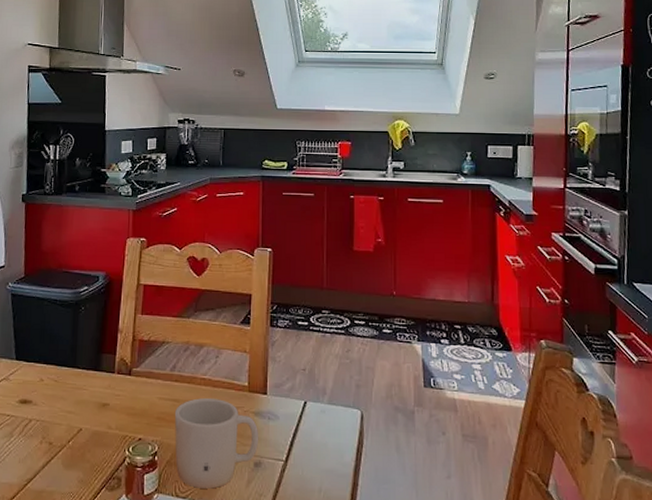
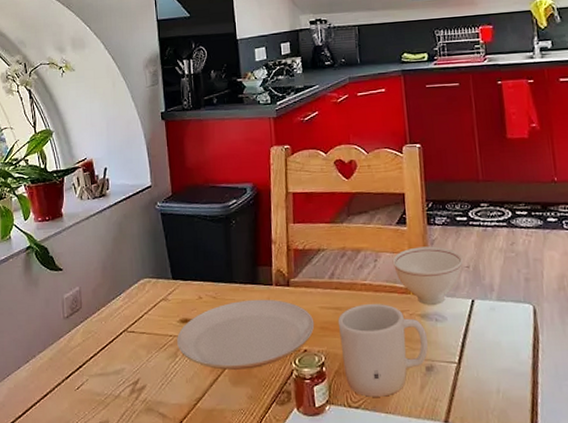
plate: none [14,385,152,454] -> present [177,299,315,370]
bowl: none [233,347,300,404] -> present [392,246,463,305]

